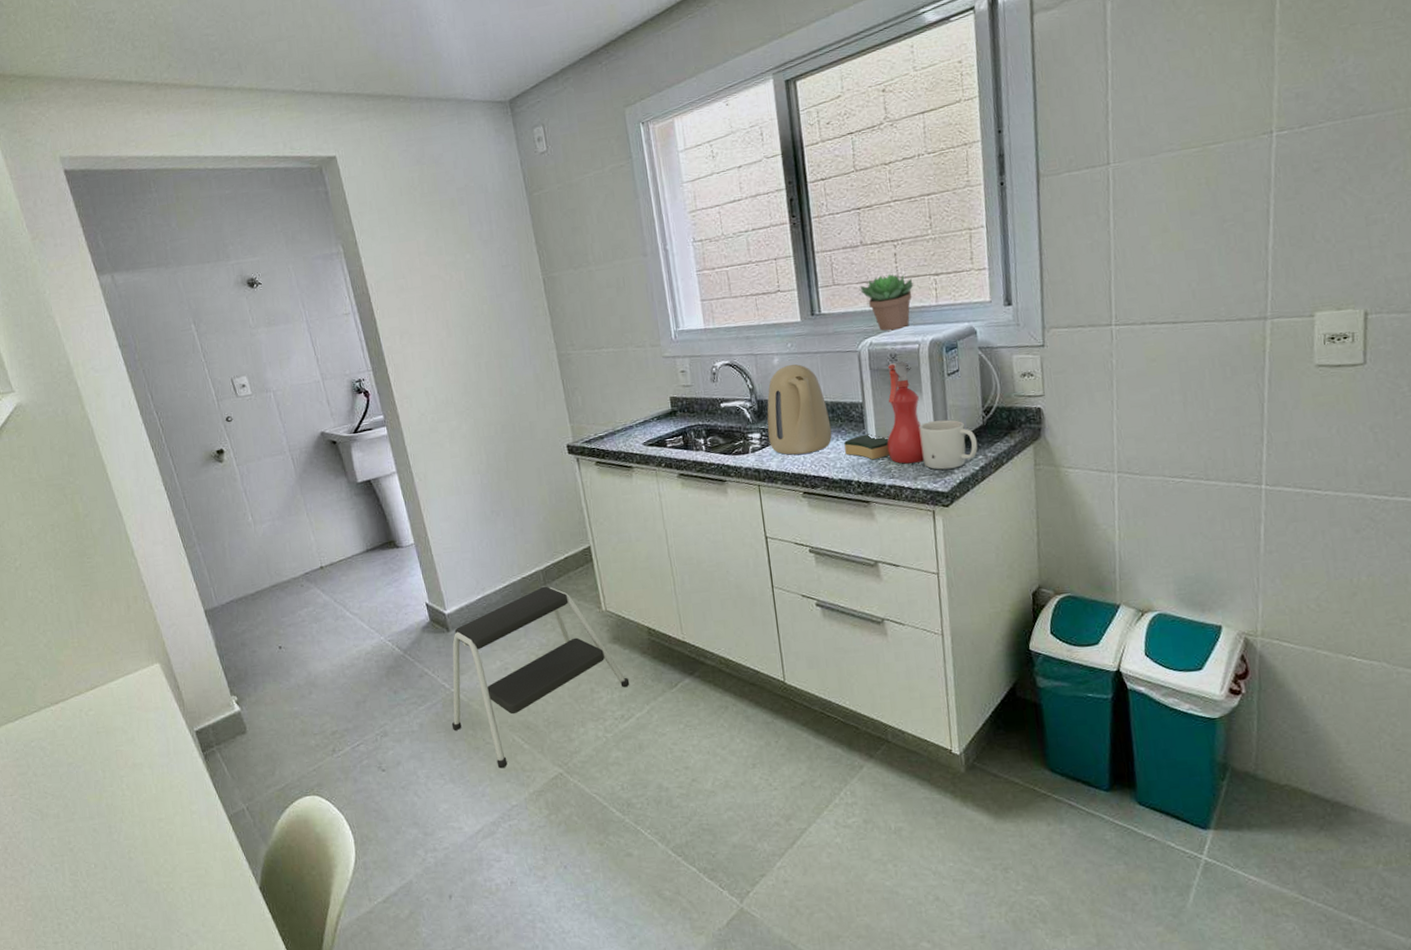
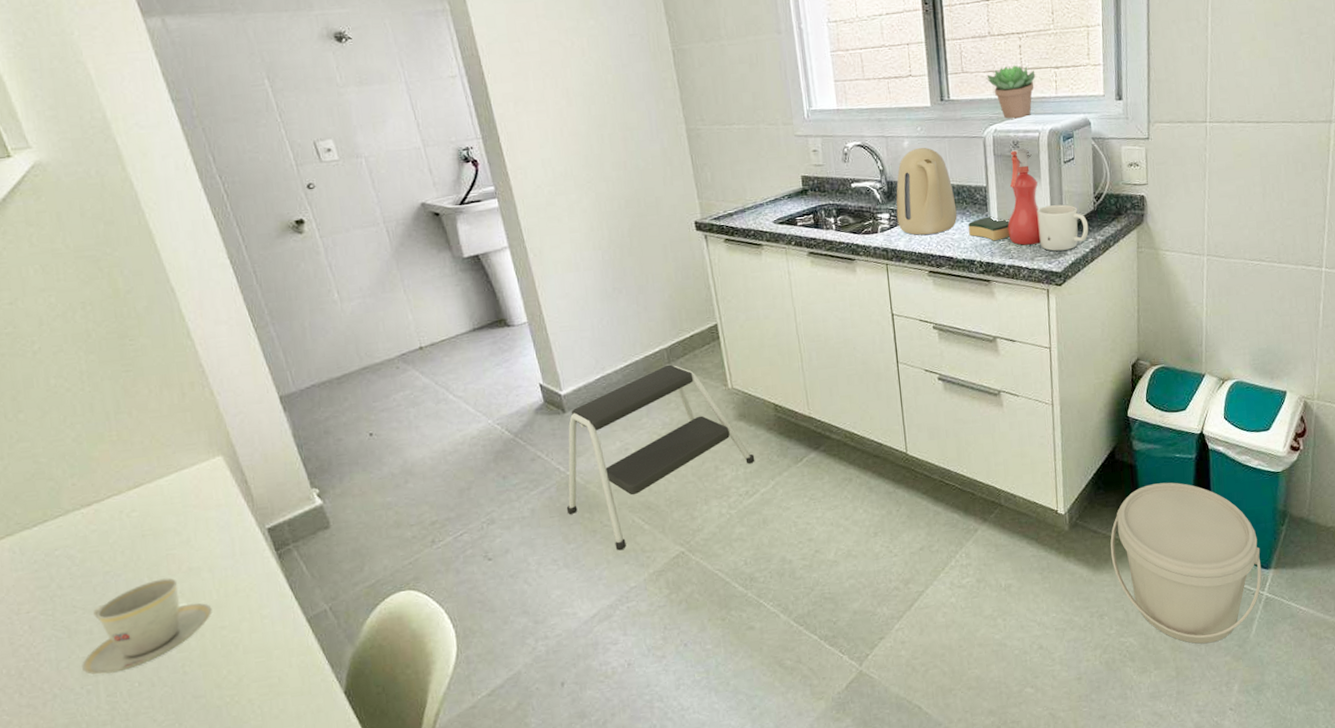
teacup: none [50,771,152,855] -> present [81,577,212,675]
bucket: none [1013,724,1199,910] -> present [1110,482,1262,644]

